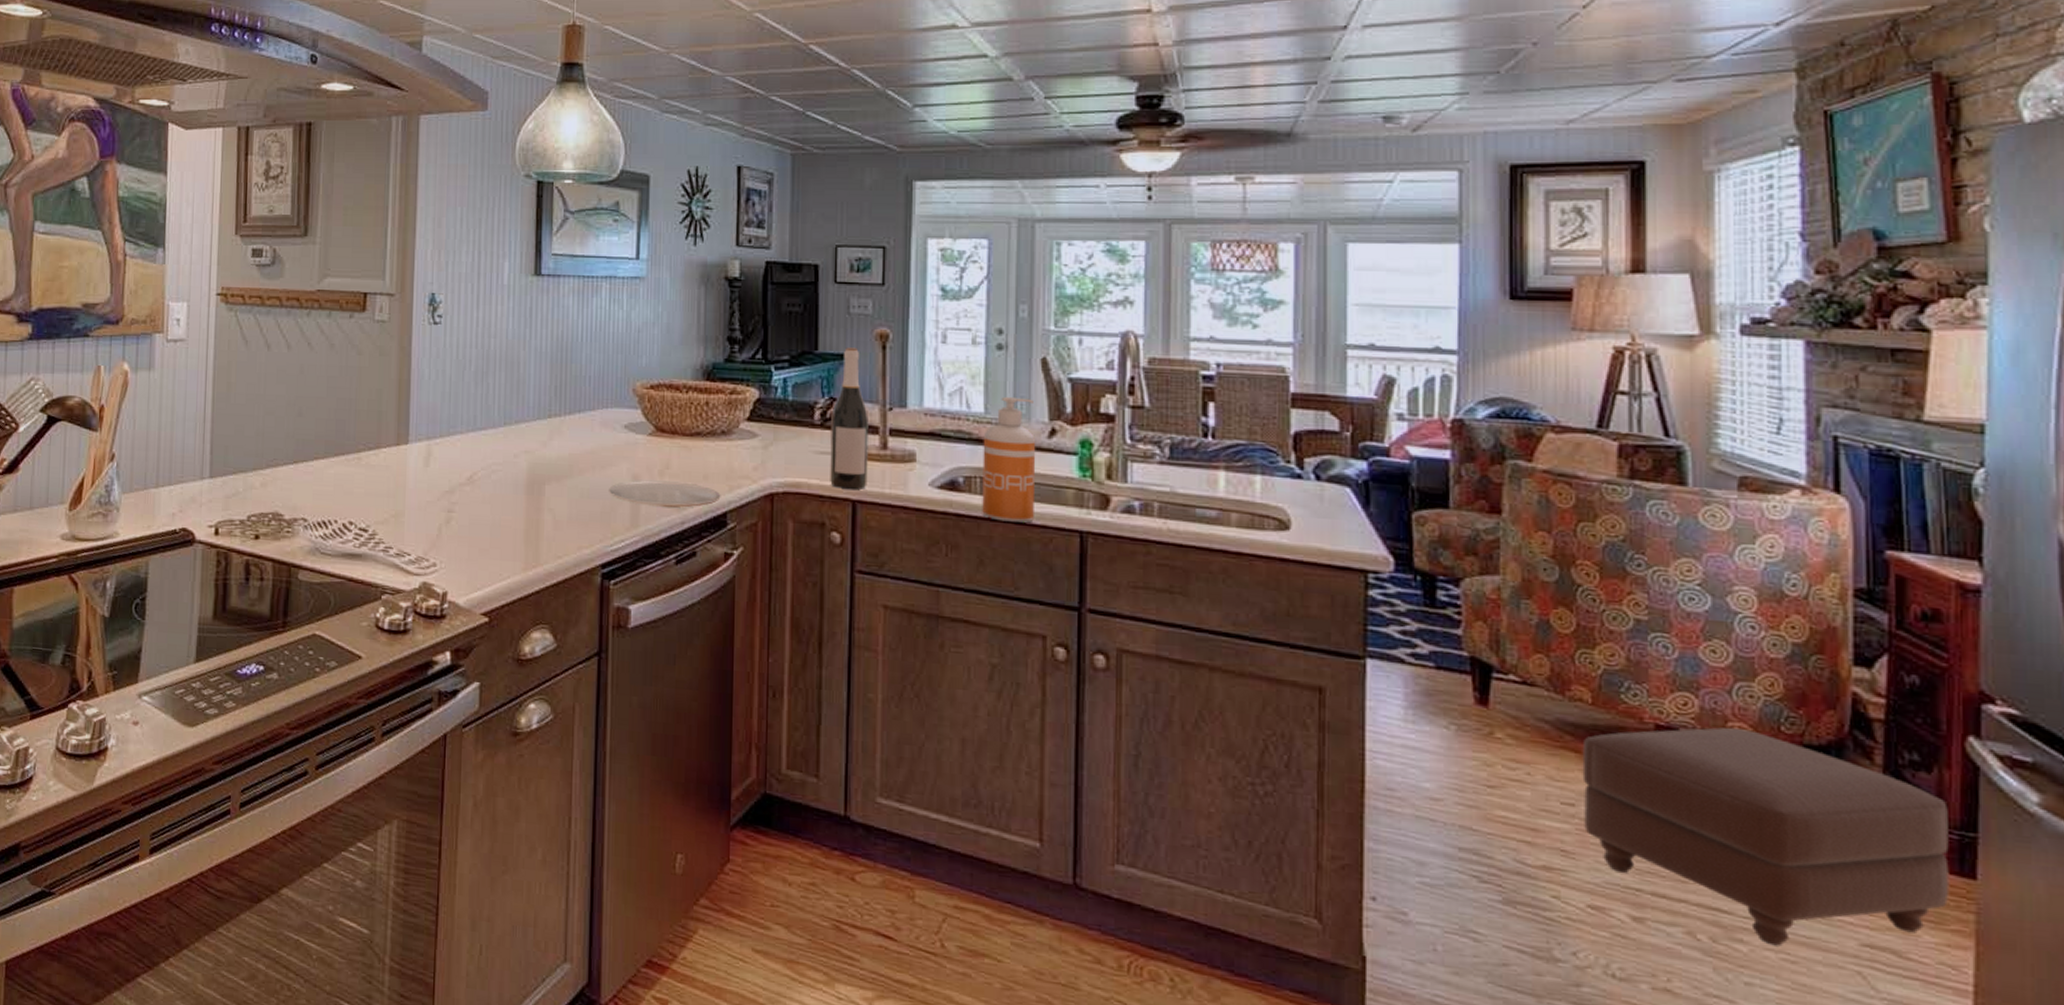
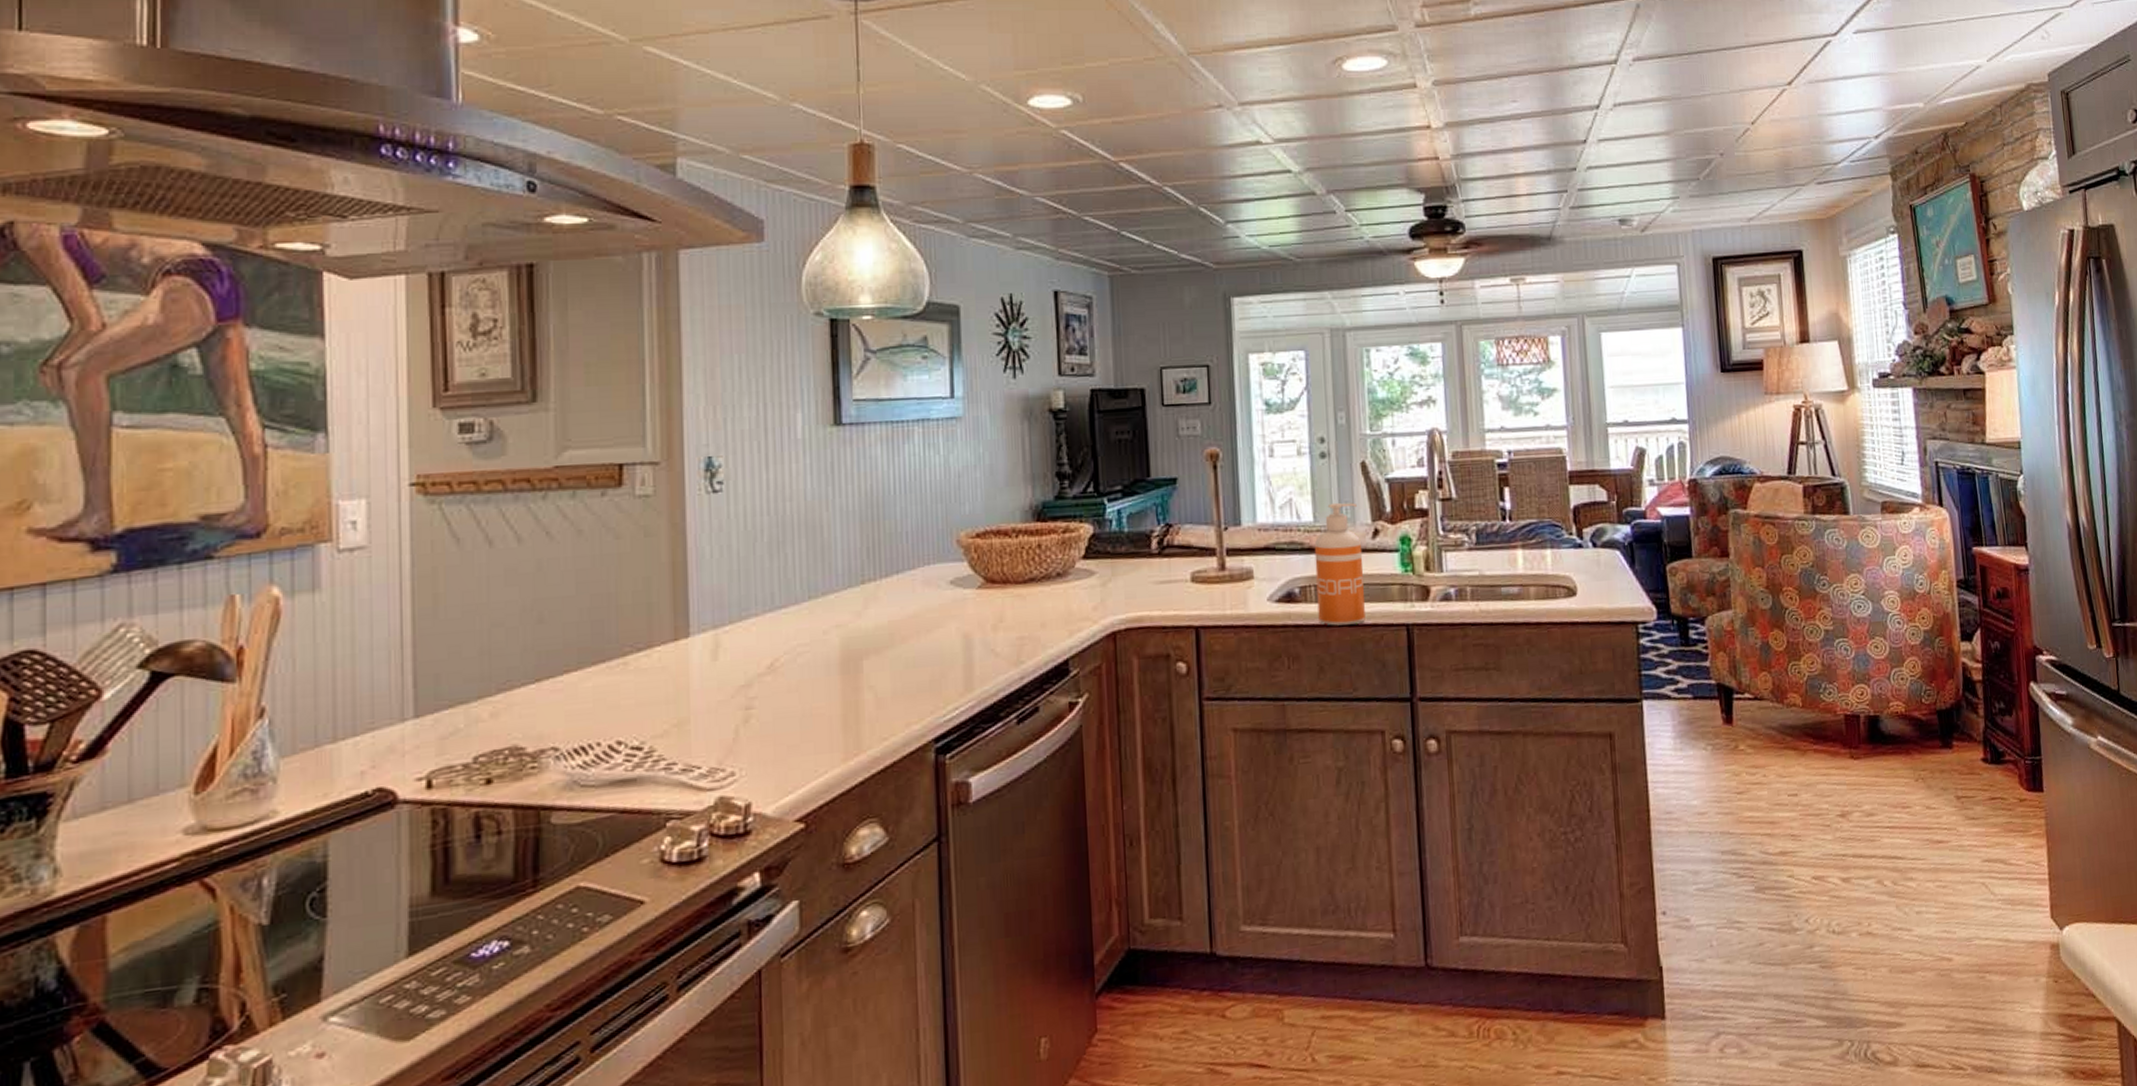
plate: present [609,480,721,509] -> none [937,634,1061,666]
wine bottle: present [830,347,869,489] -> none [1168,470,1209,616]
ottoman: present [1582,727,1950,946] -> none [1798,705,2030,877]

